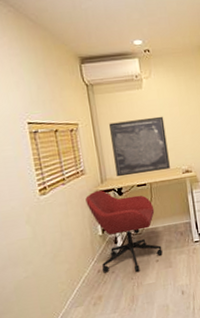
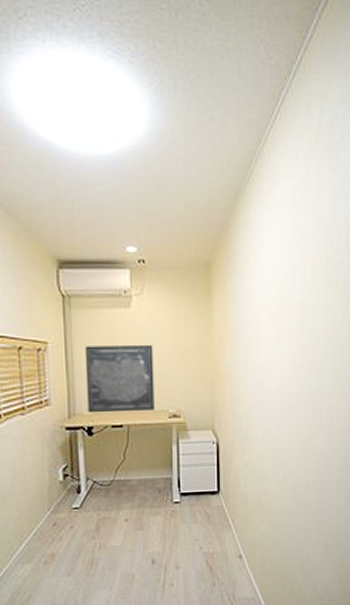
office chair: present [85,190,163,273] -> none [47,426,134,530]

